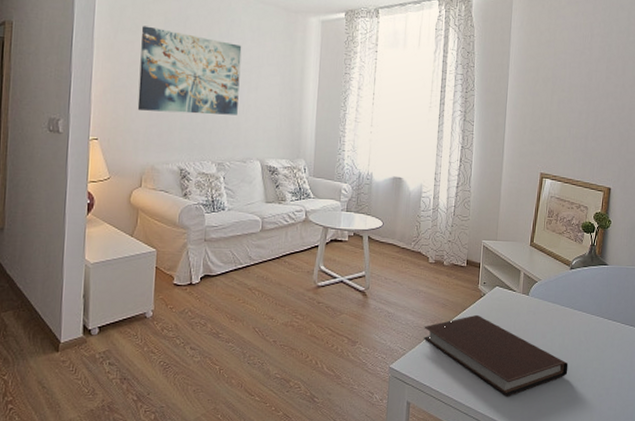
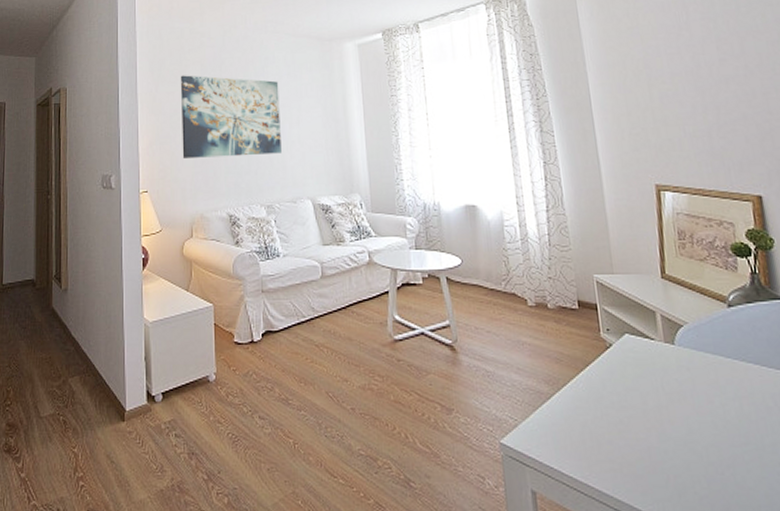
notebook: present [423,314,568,397] -> none [536,372,760,487]

